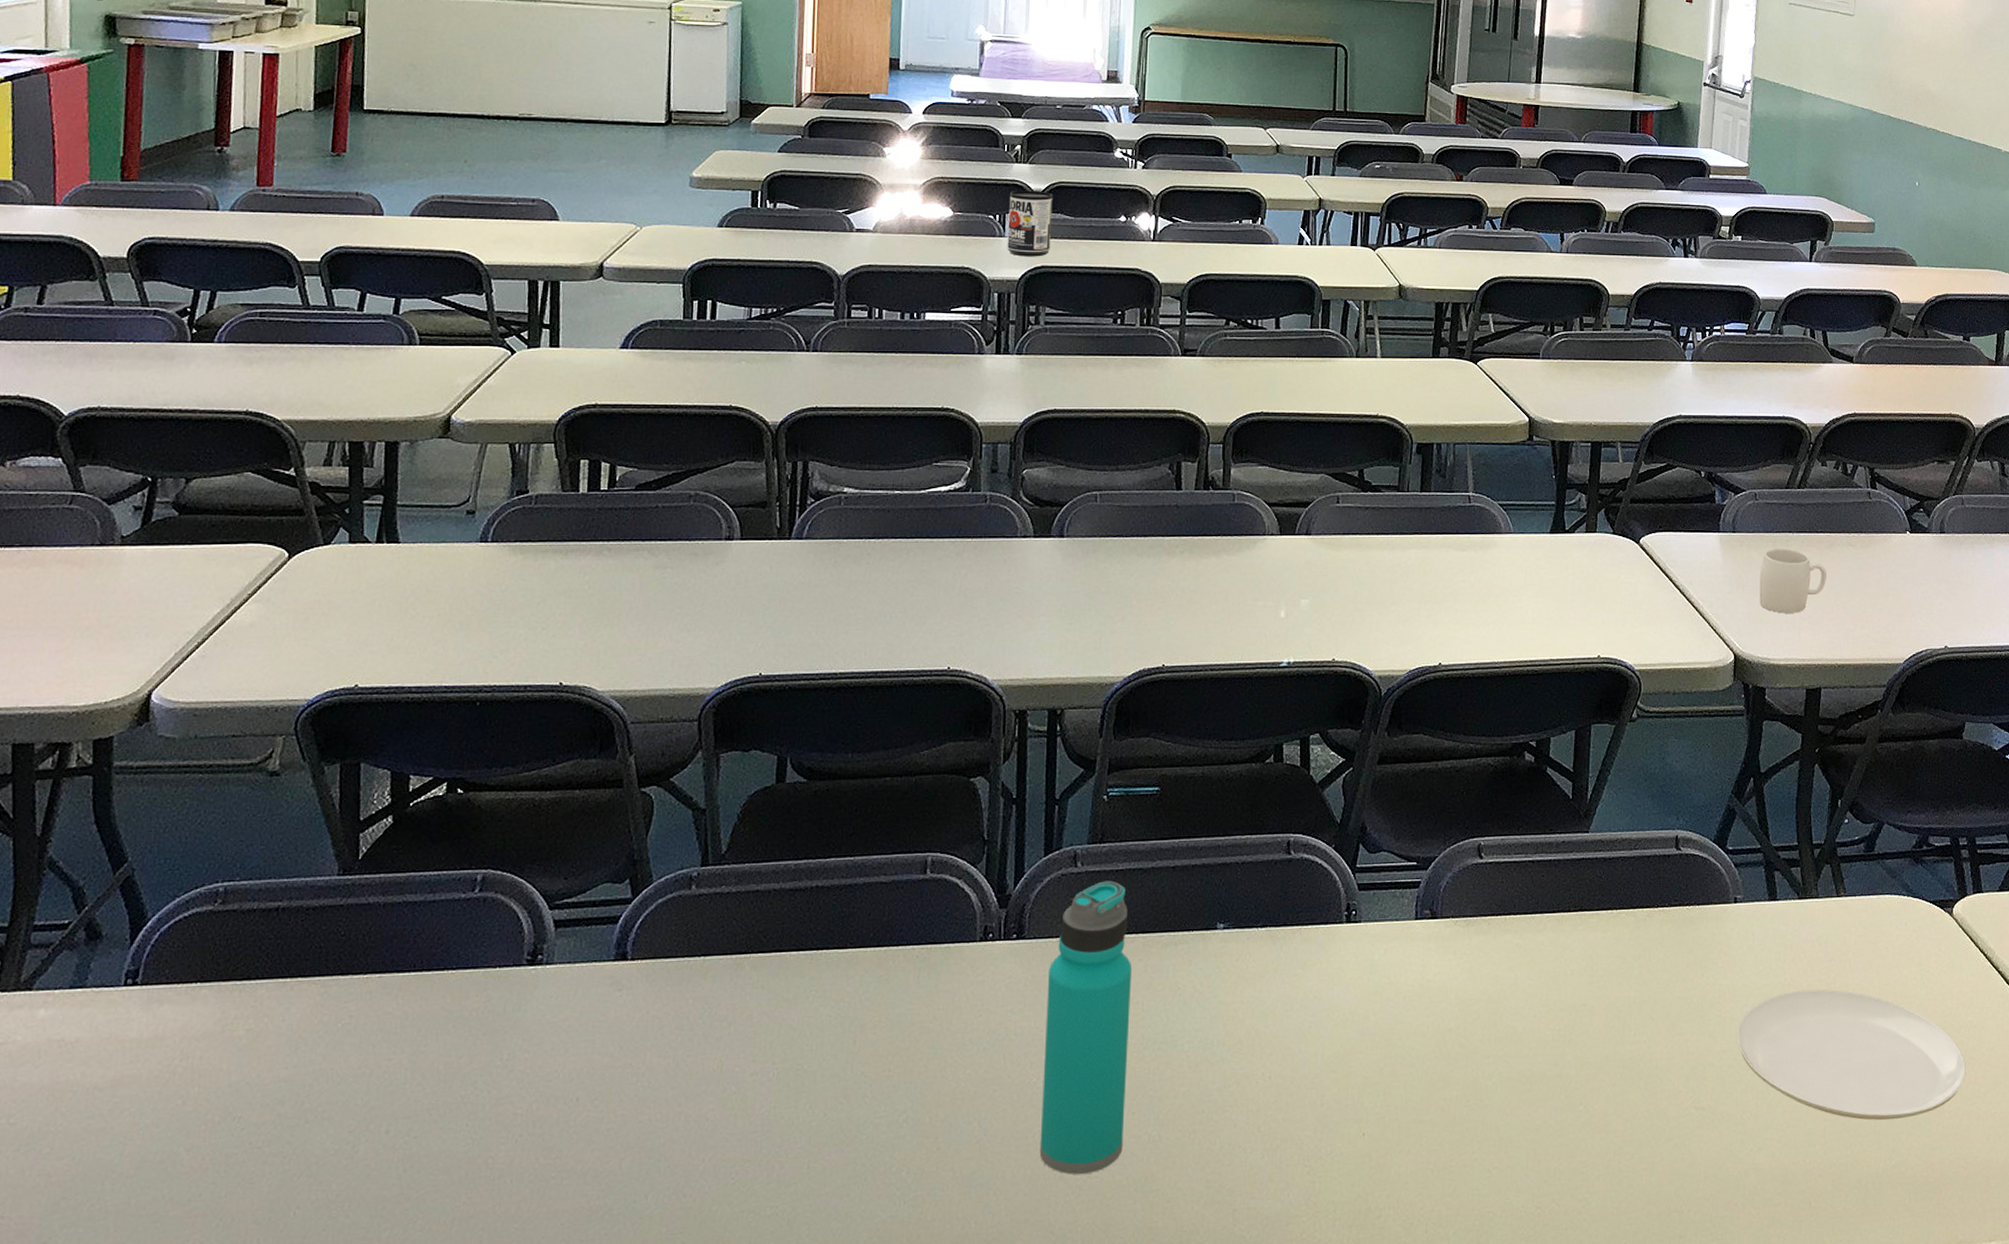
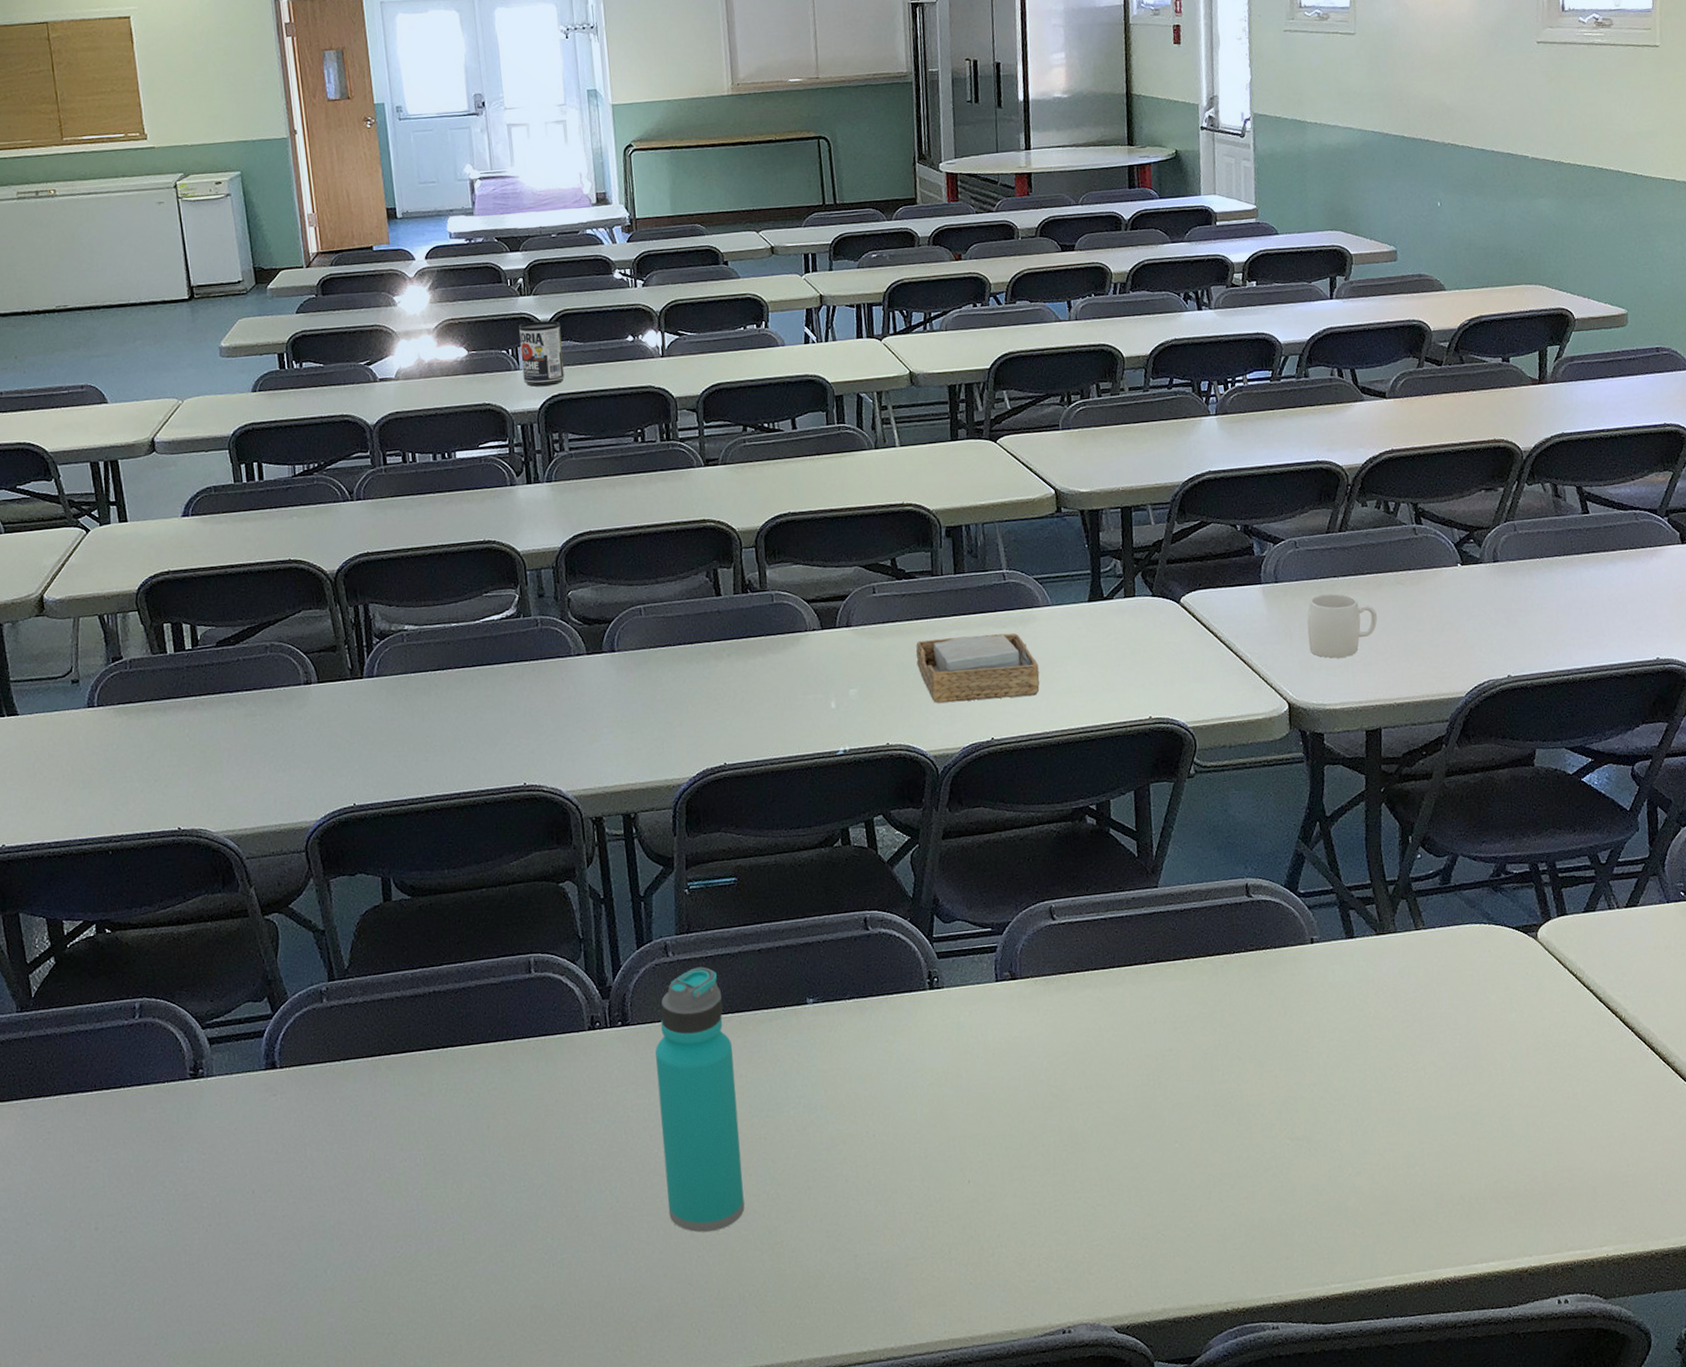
napkin holder: none [1372,556,1494,624] -> present [915,633,1040,703]
plate: present [1736,989,1966,1120] -> none [1325,1019,1564,1140]

